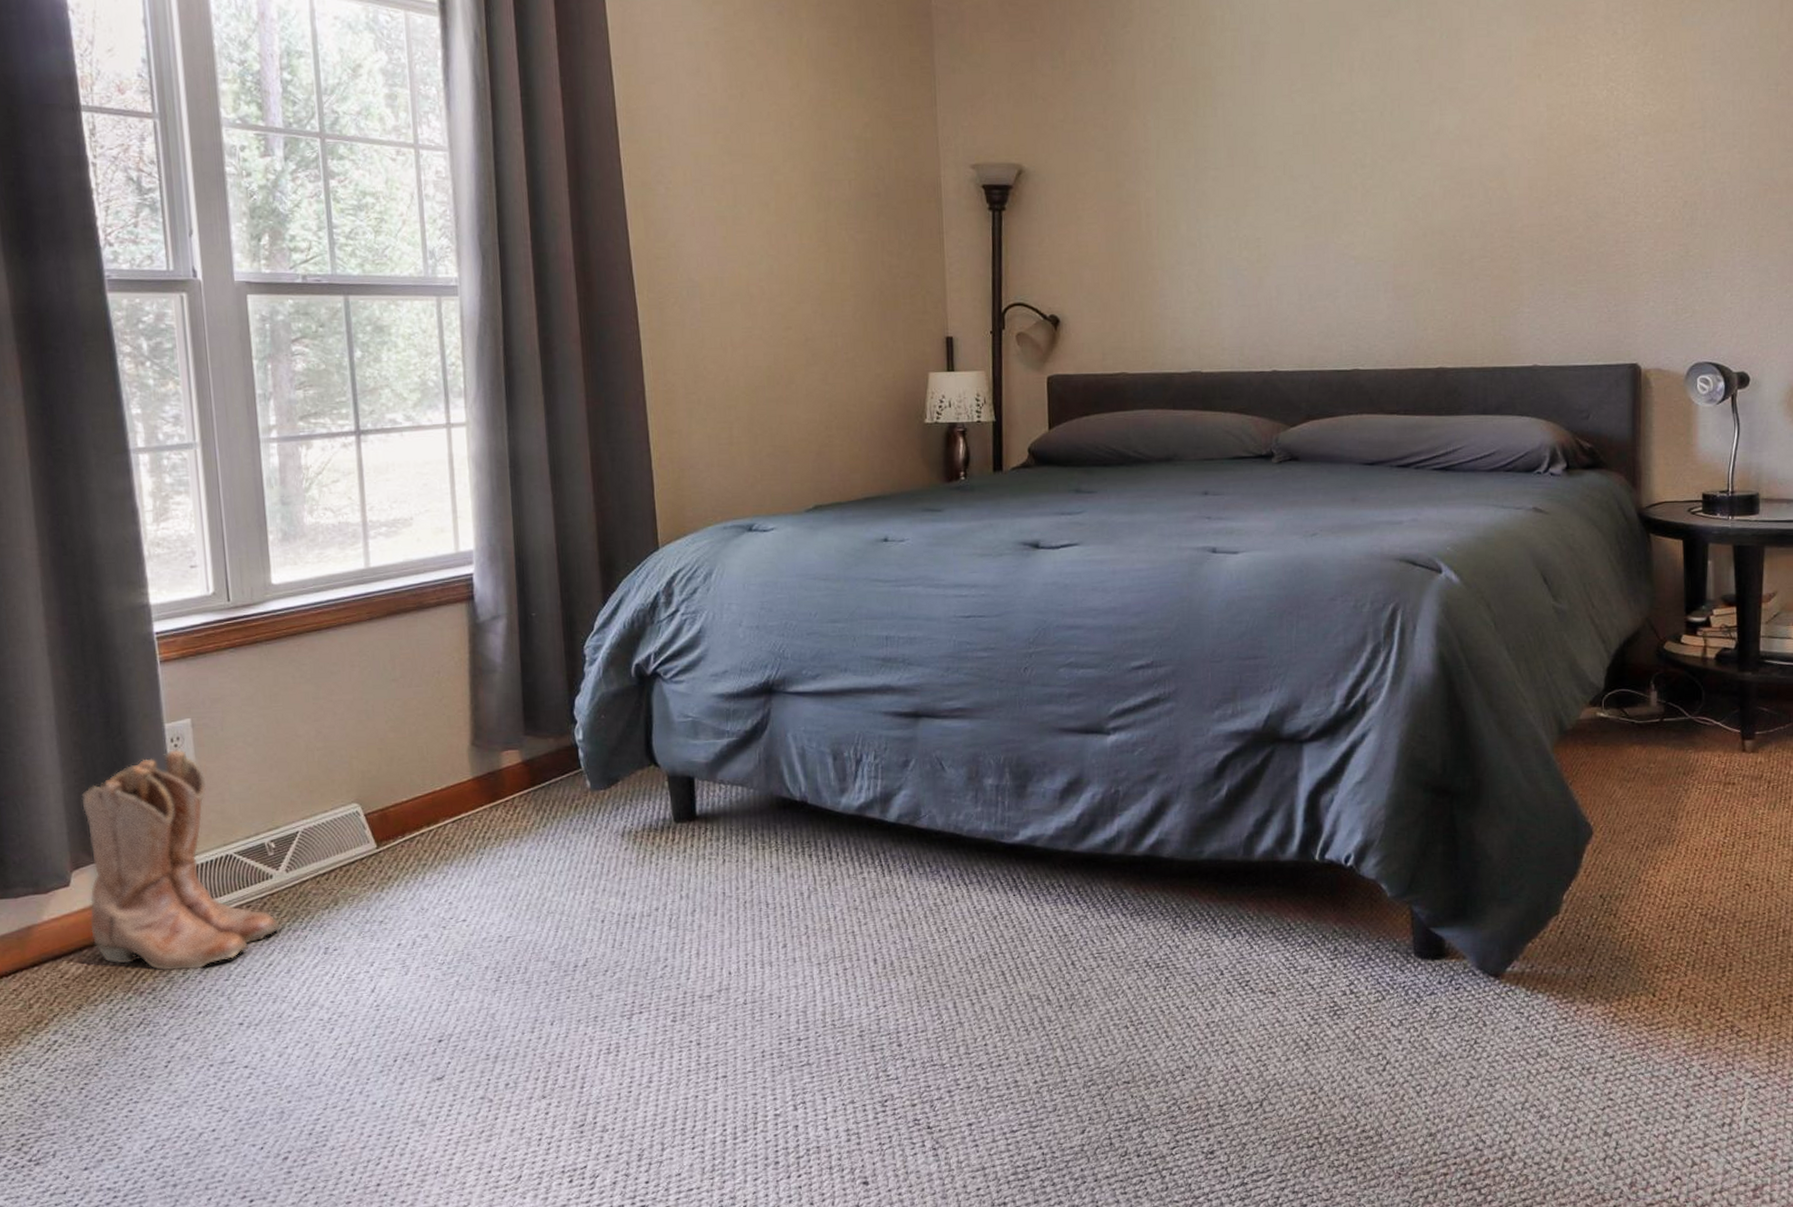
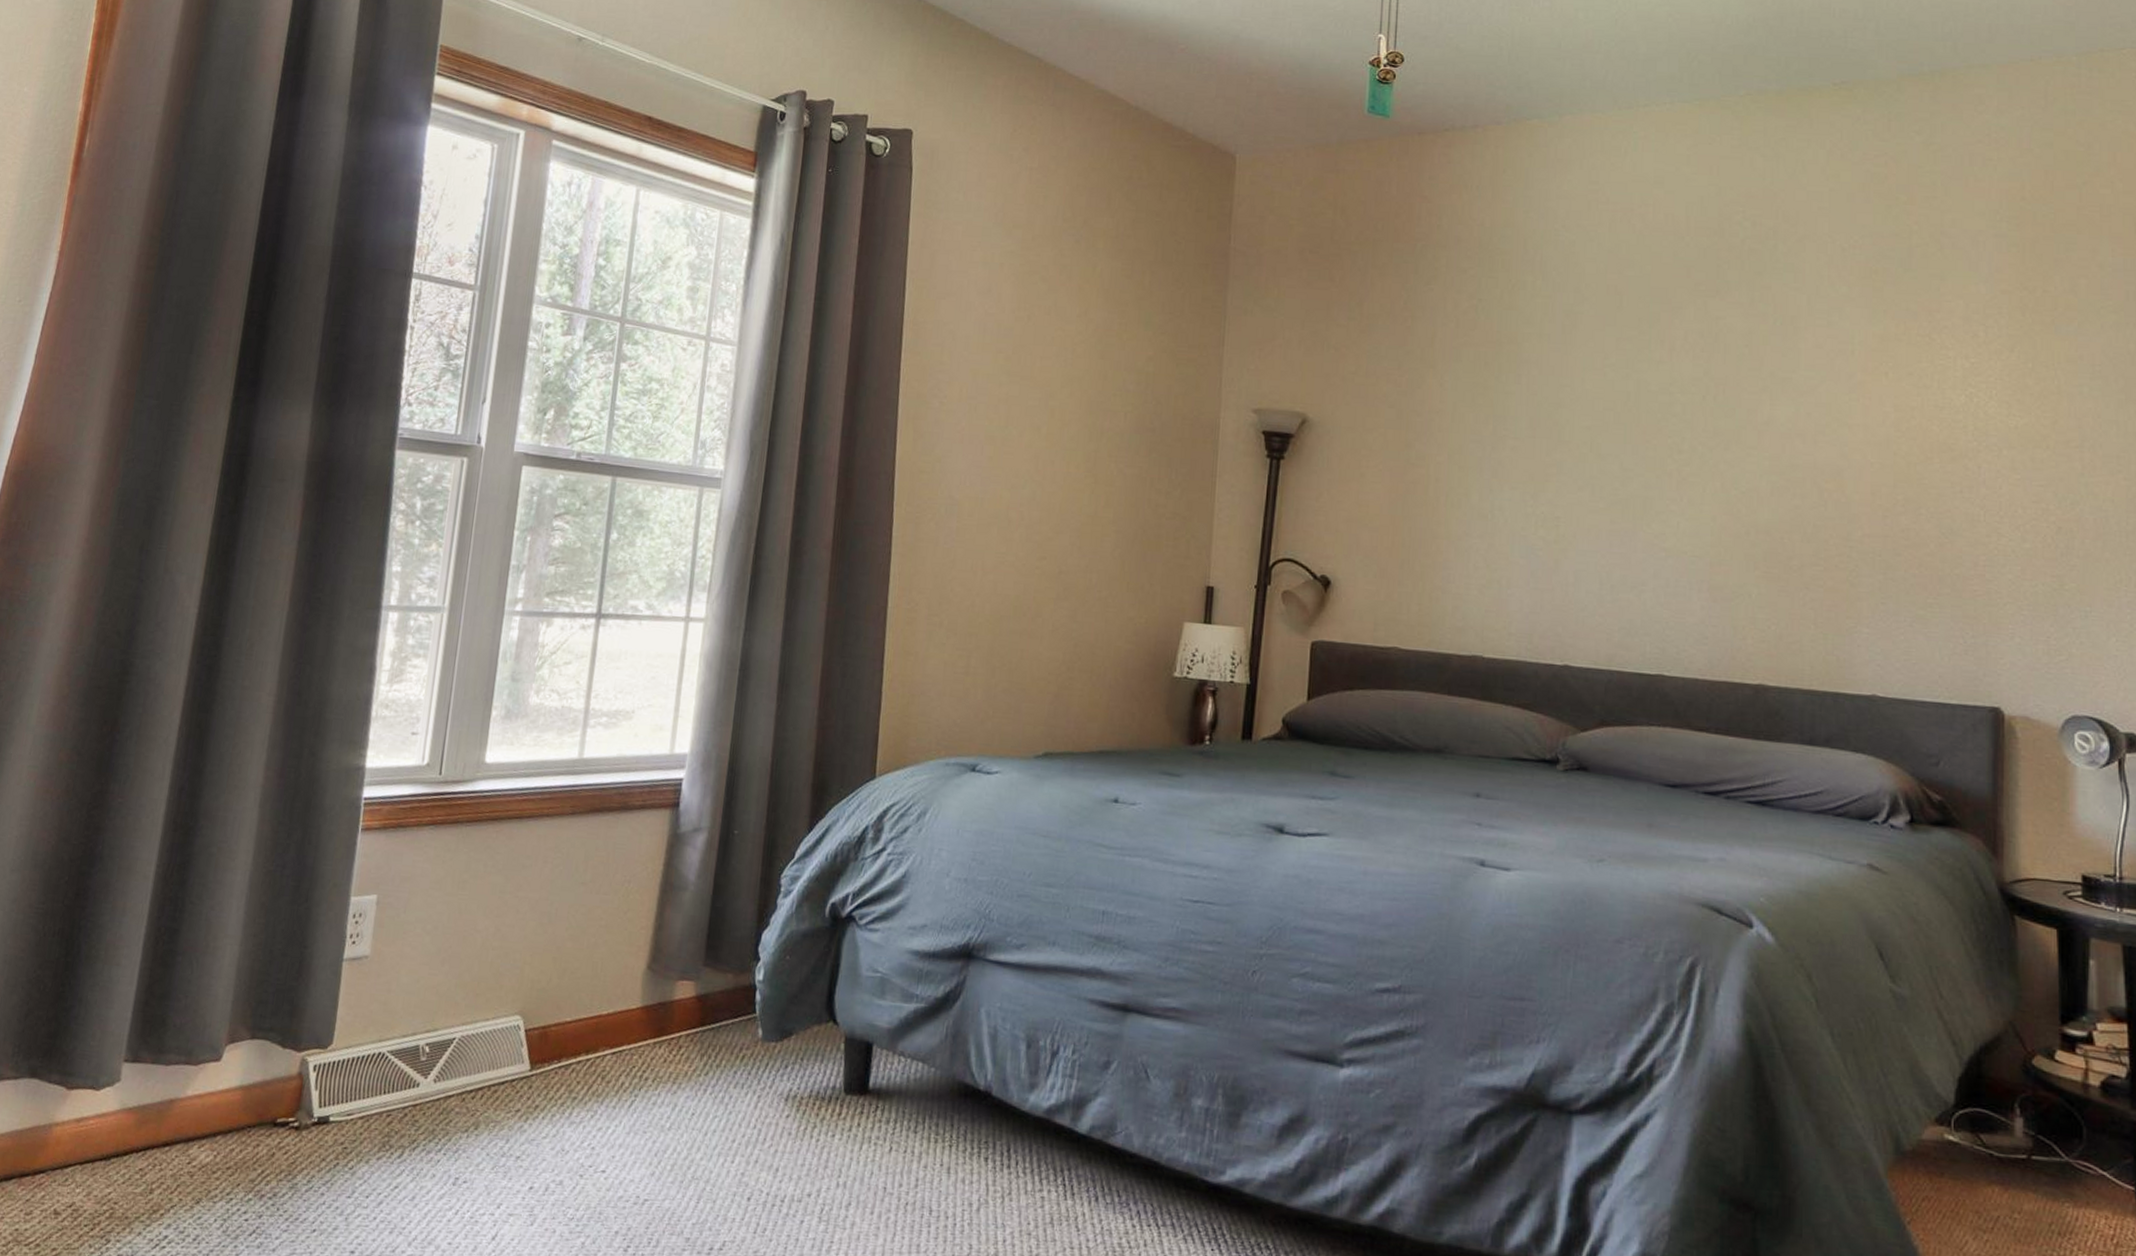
boots: present [81,749,281,971] -> none [228,927,417,1180]

